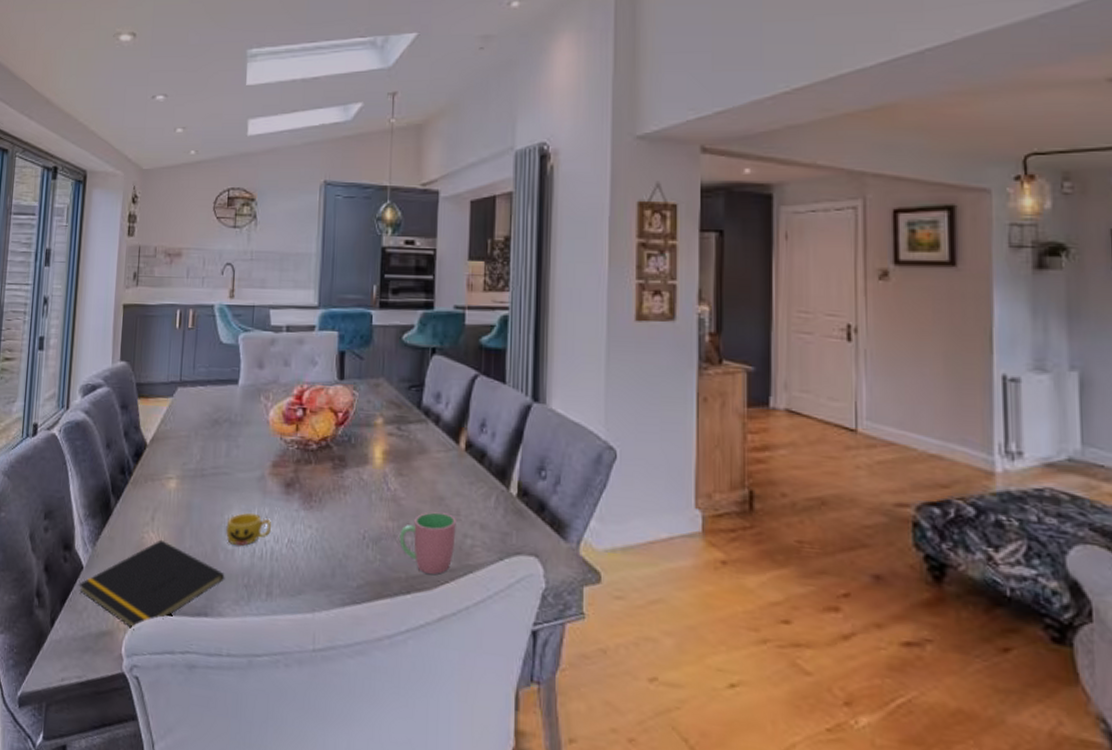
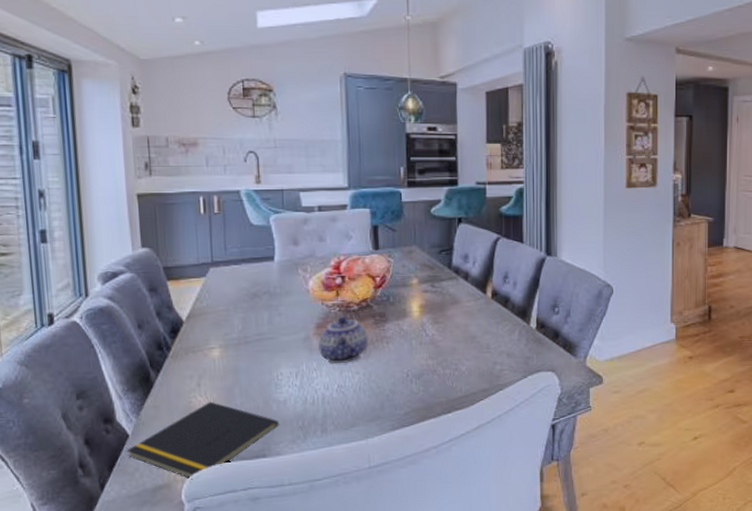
cup: present [226,512,272,546] -> none [276,368,321,396]
teapot: none [271,455,325,514] -> present [317,316,369,364]
cup: present [399,512,456,575] -> none [439,348,487,395]

